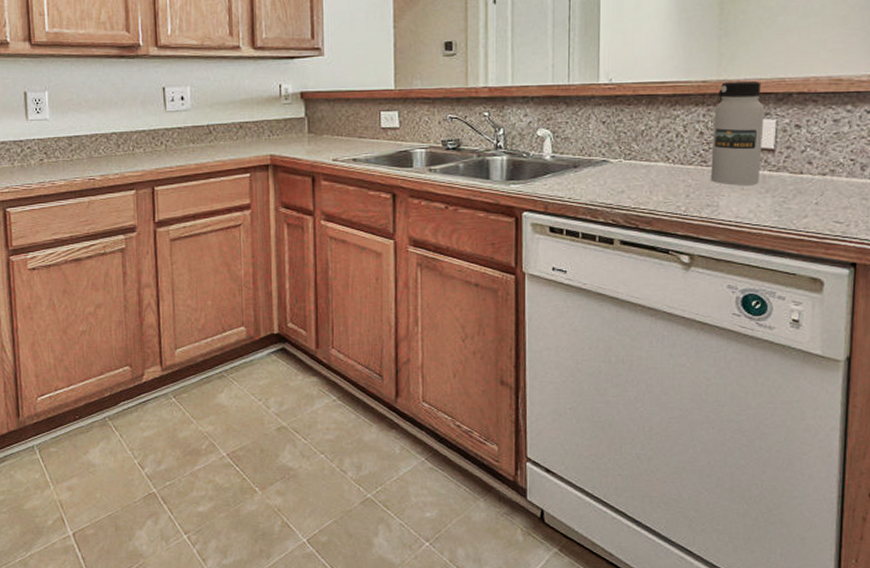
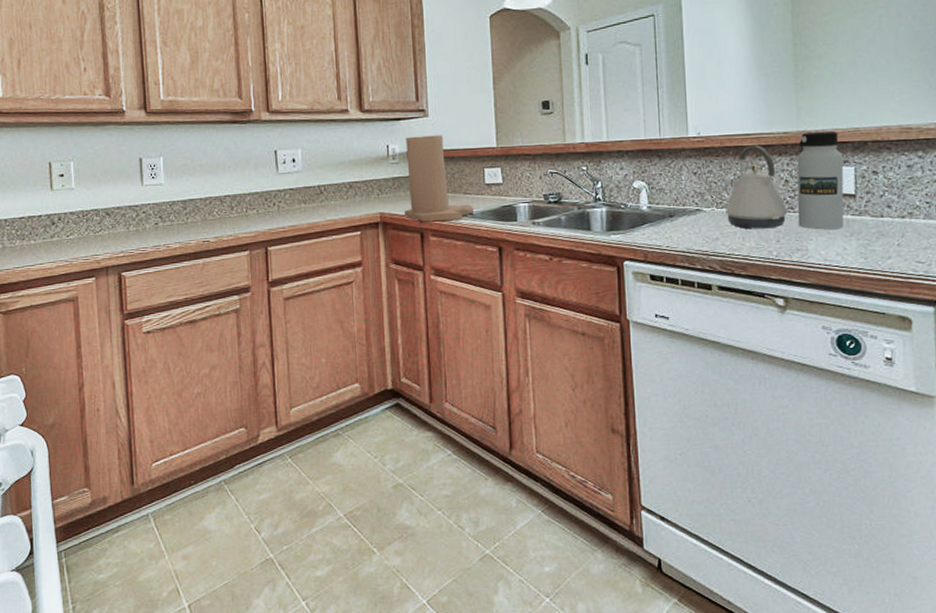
paper towel: none [296,75,368,166] -> present [404,135,473,222]
kettle: none [634,94,701,184] -> present [726,145,788,230]

